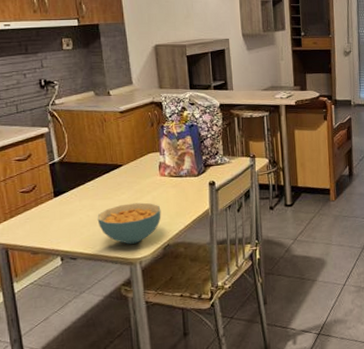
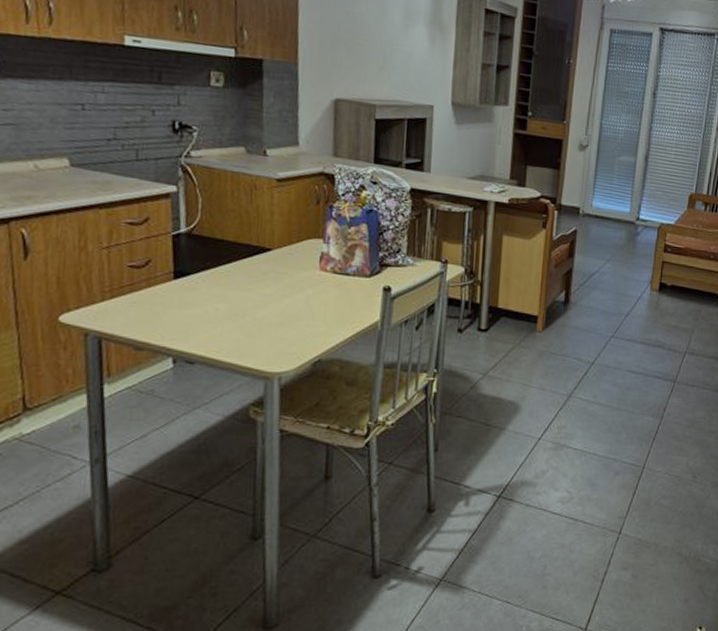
cereal bowl: present [97,202,161,244] -> none [228,300,316,354]

